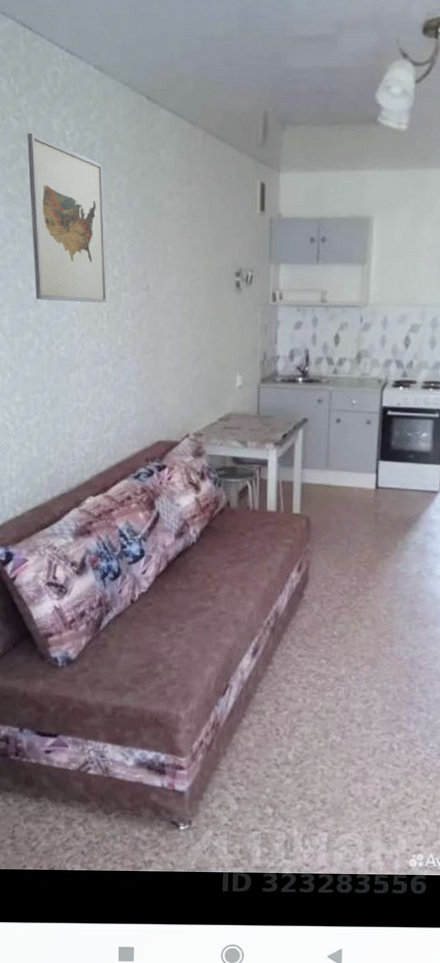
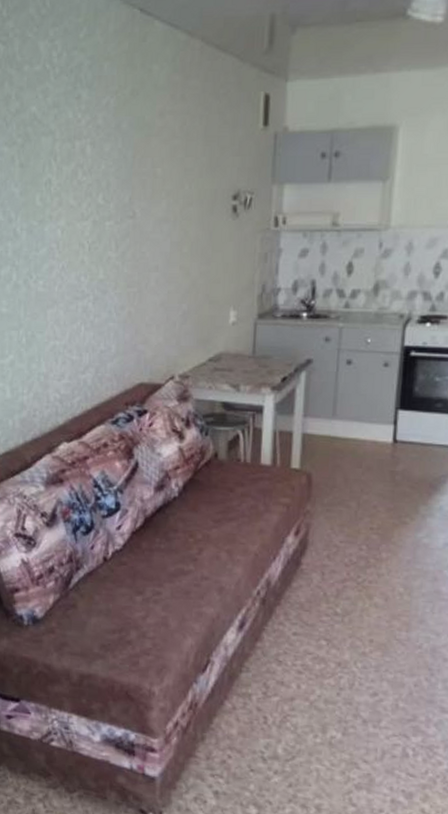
wall art: present [27,132,107,303] -> none [12,56,91,233]

